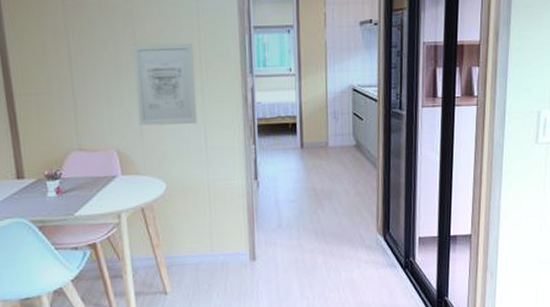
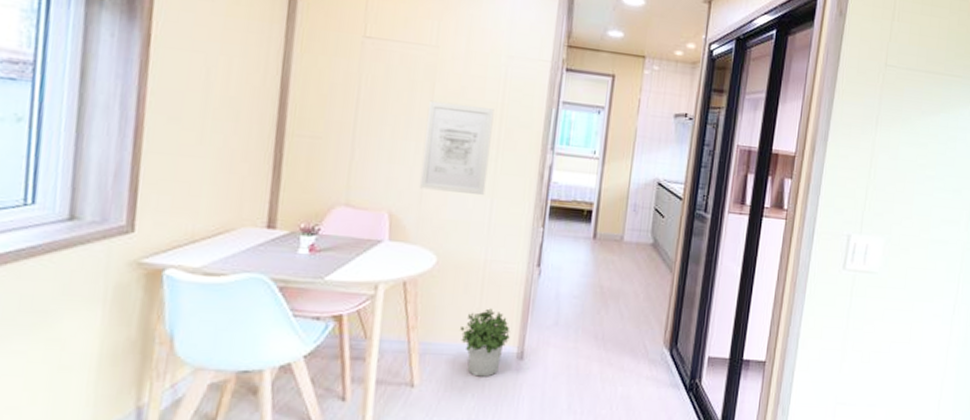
potted plant: none [197,221,241,279] -> present [460,308,510,377]

